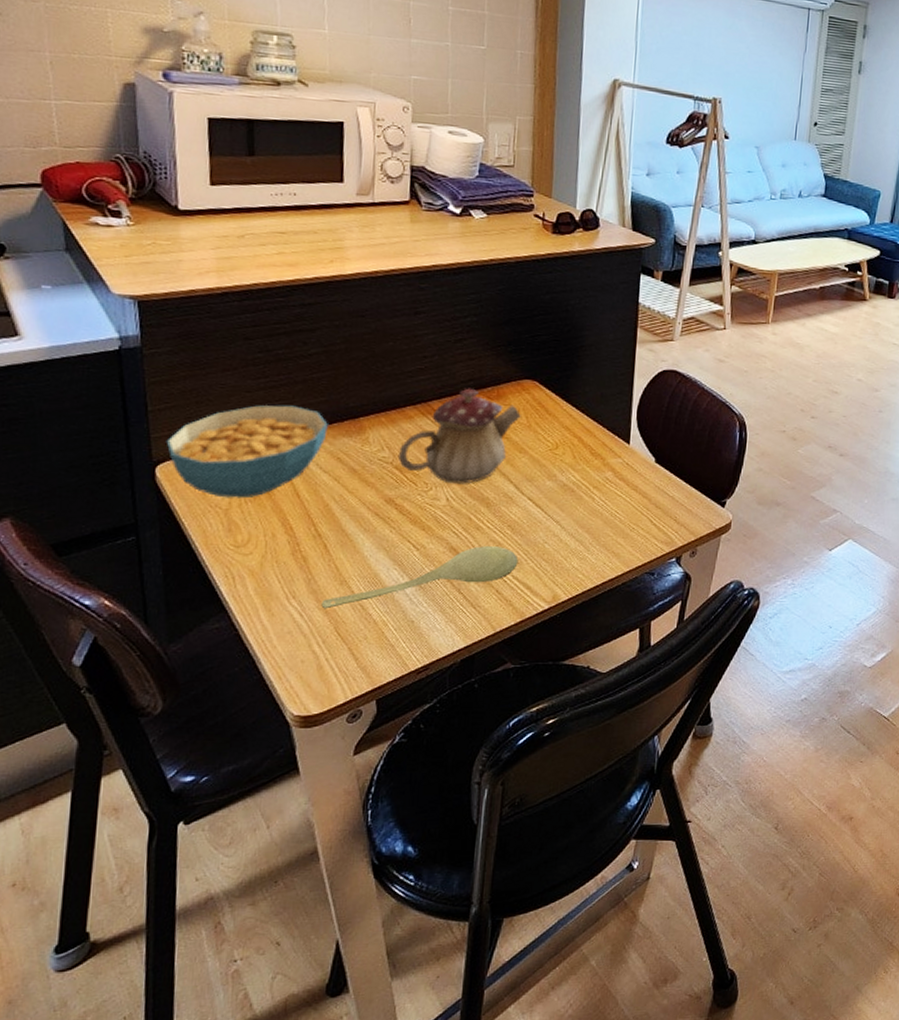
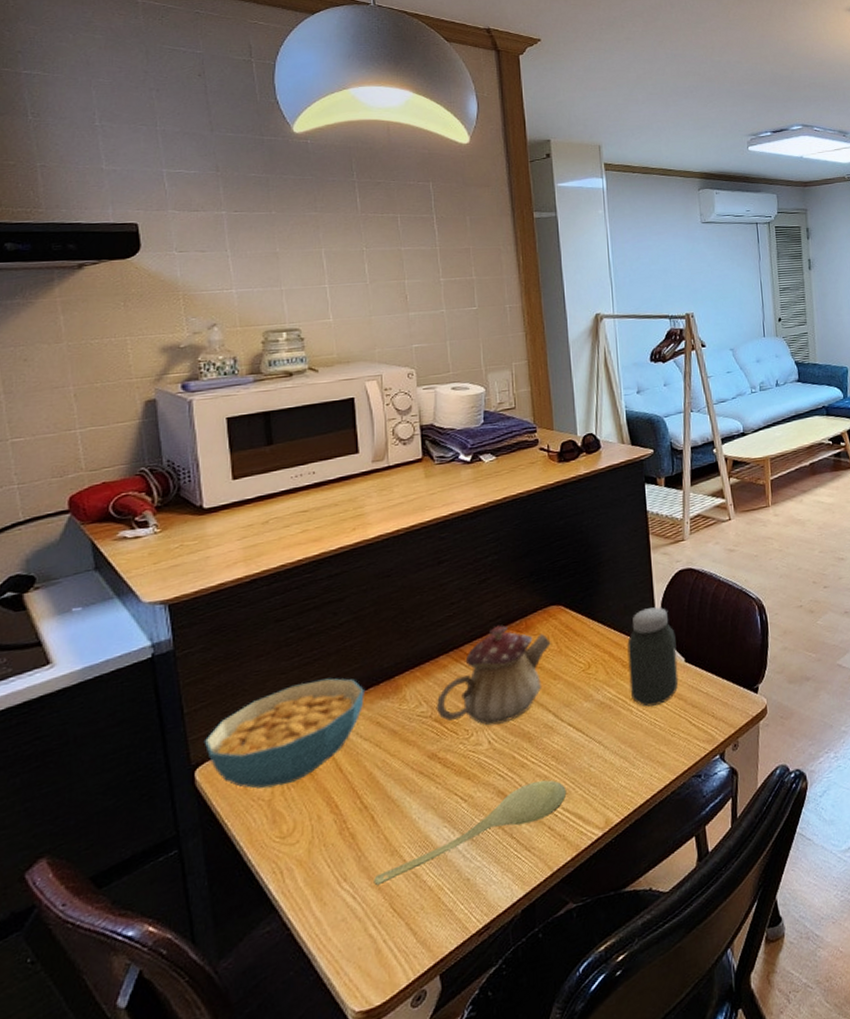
jar: none [595,401,650,498] -> present [627,607,679,707]

